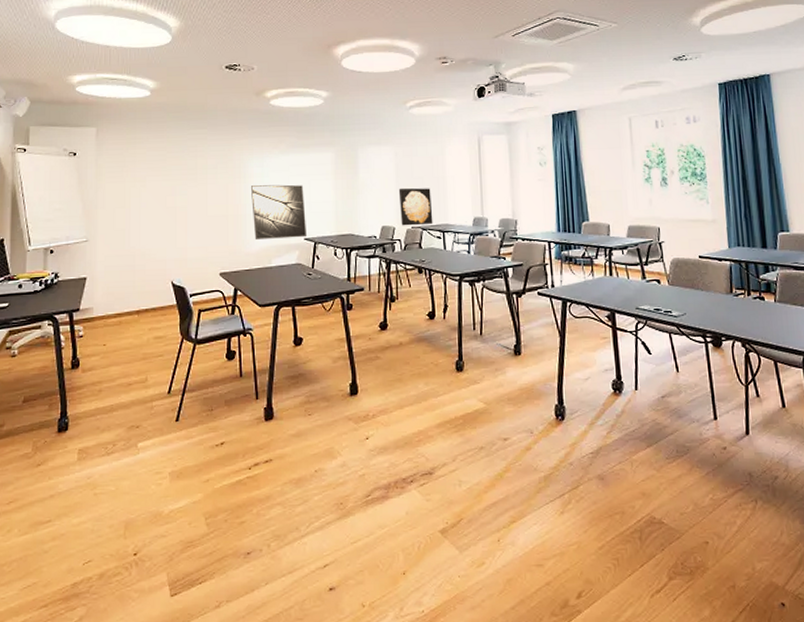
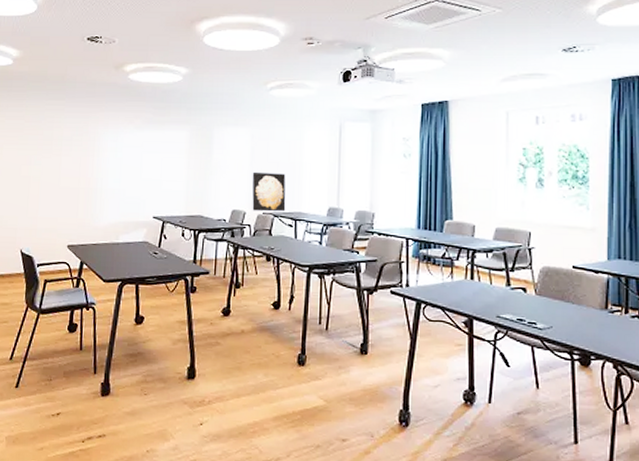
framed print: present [251,184,306,239] -> none [103,160,156,216]

